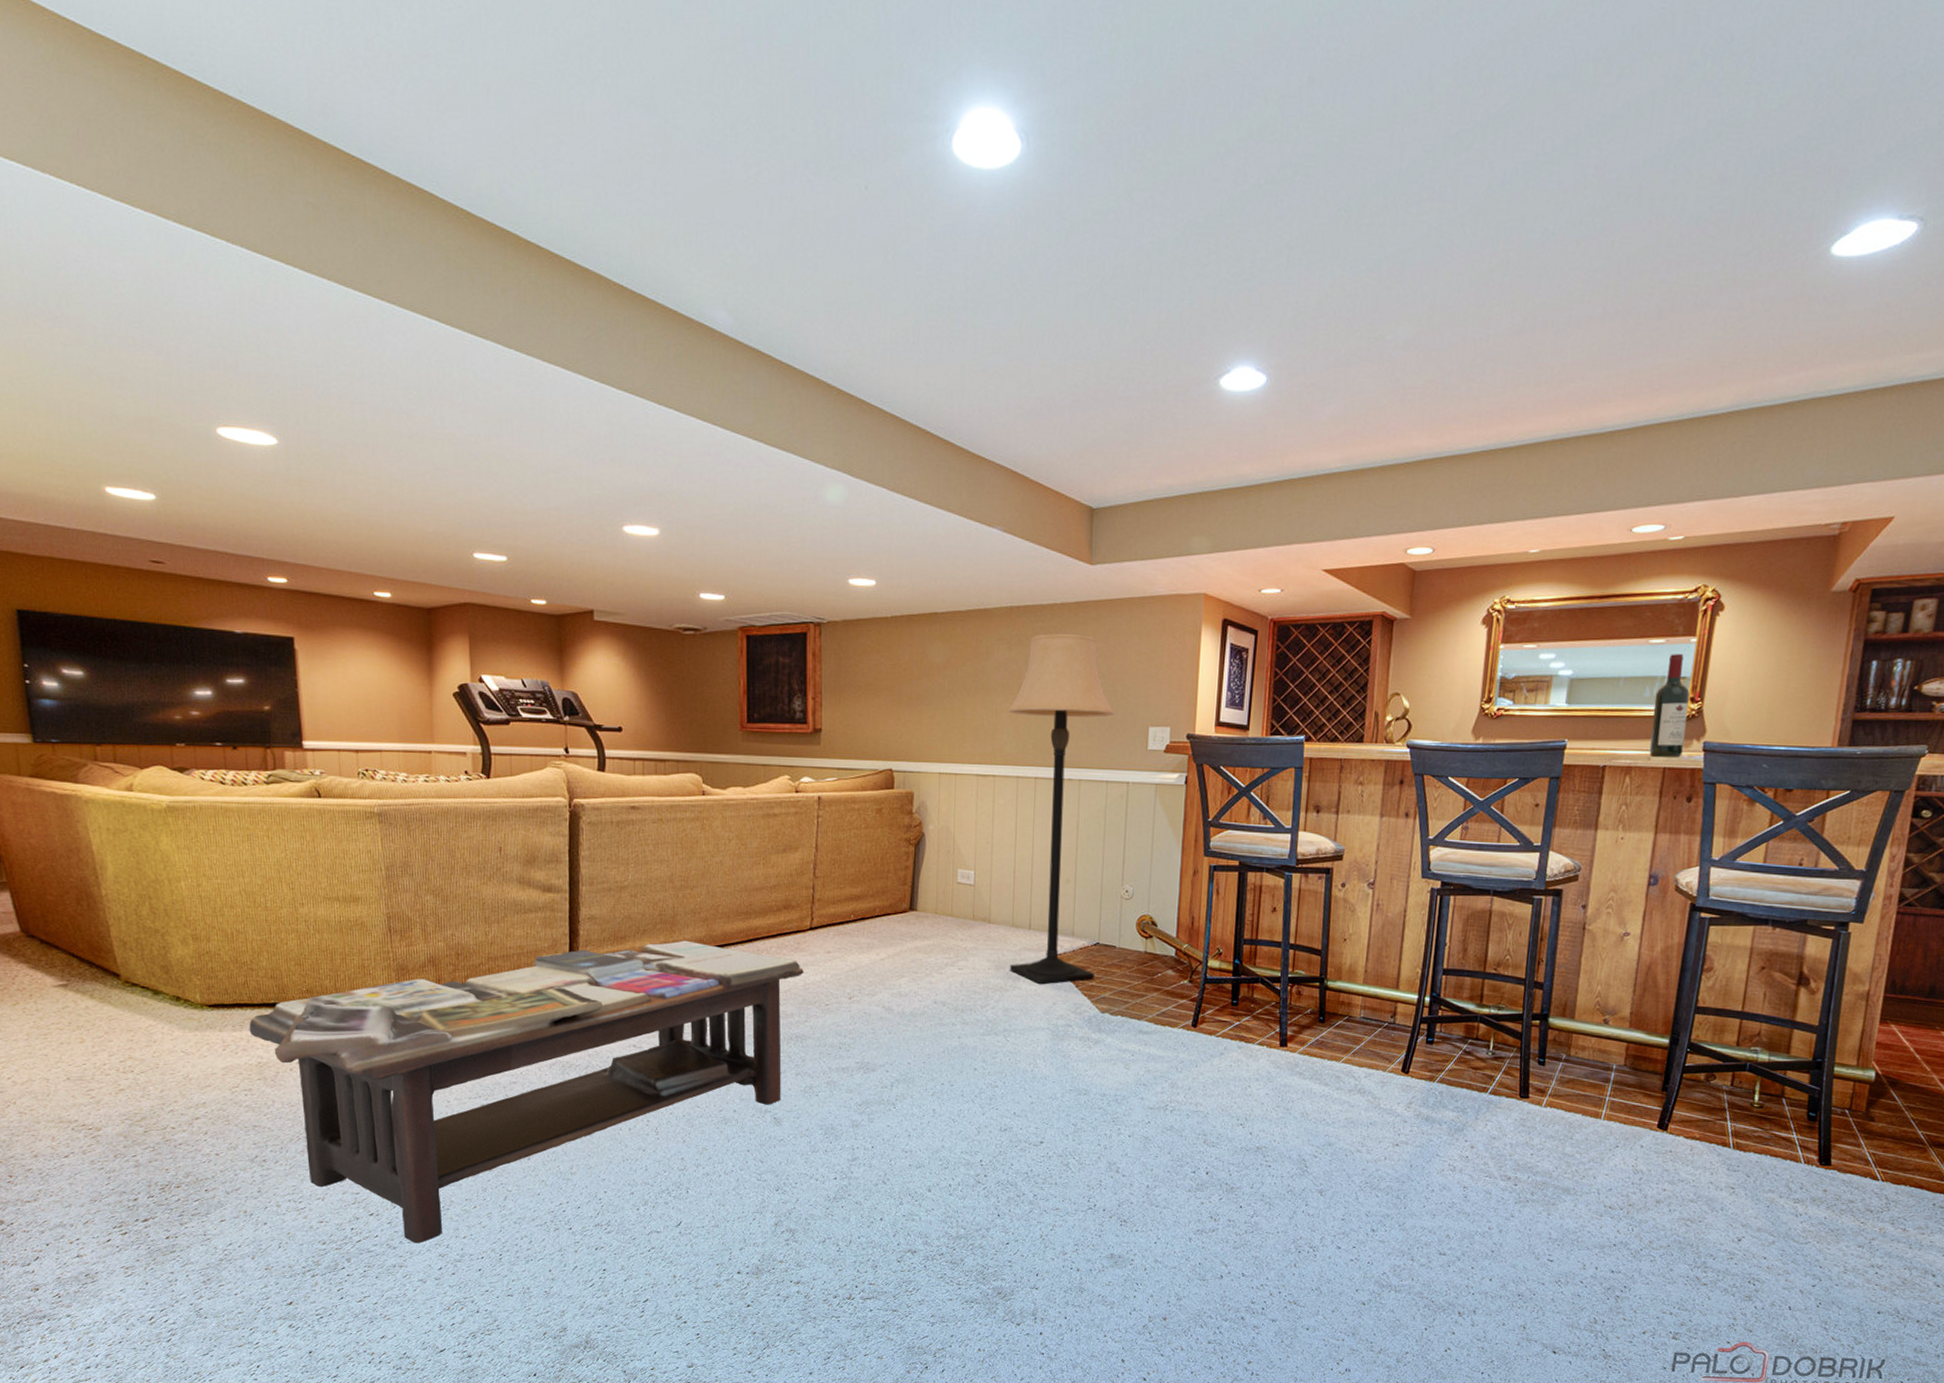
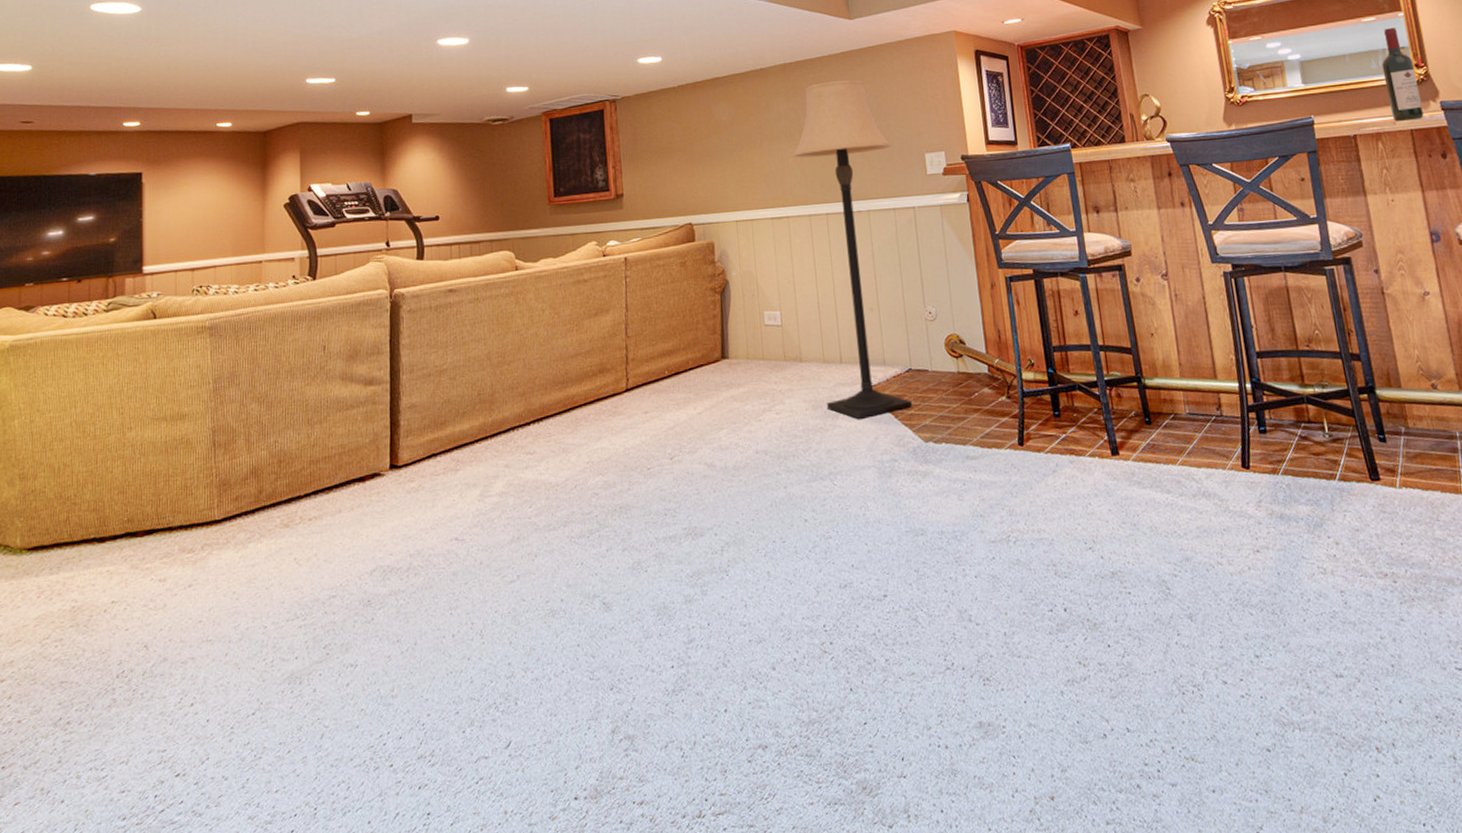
coffee table: present [249,940,804,1244] -> none [66,418,623,806]

